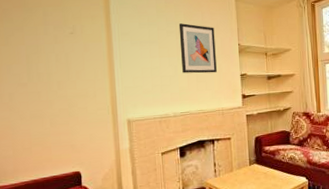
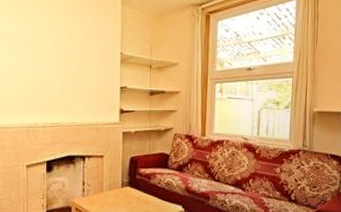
wall art: present [178,23,217,74] -> none [56,25,96,83]

